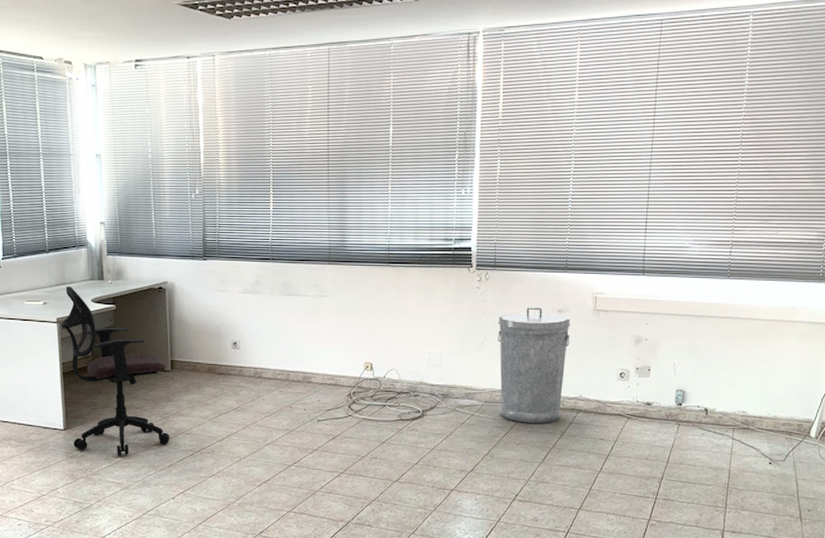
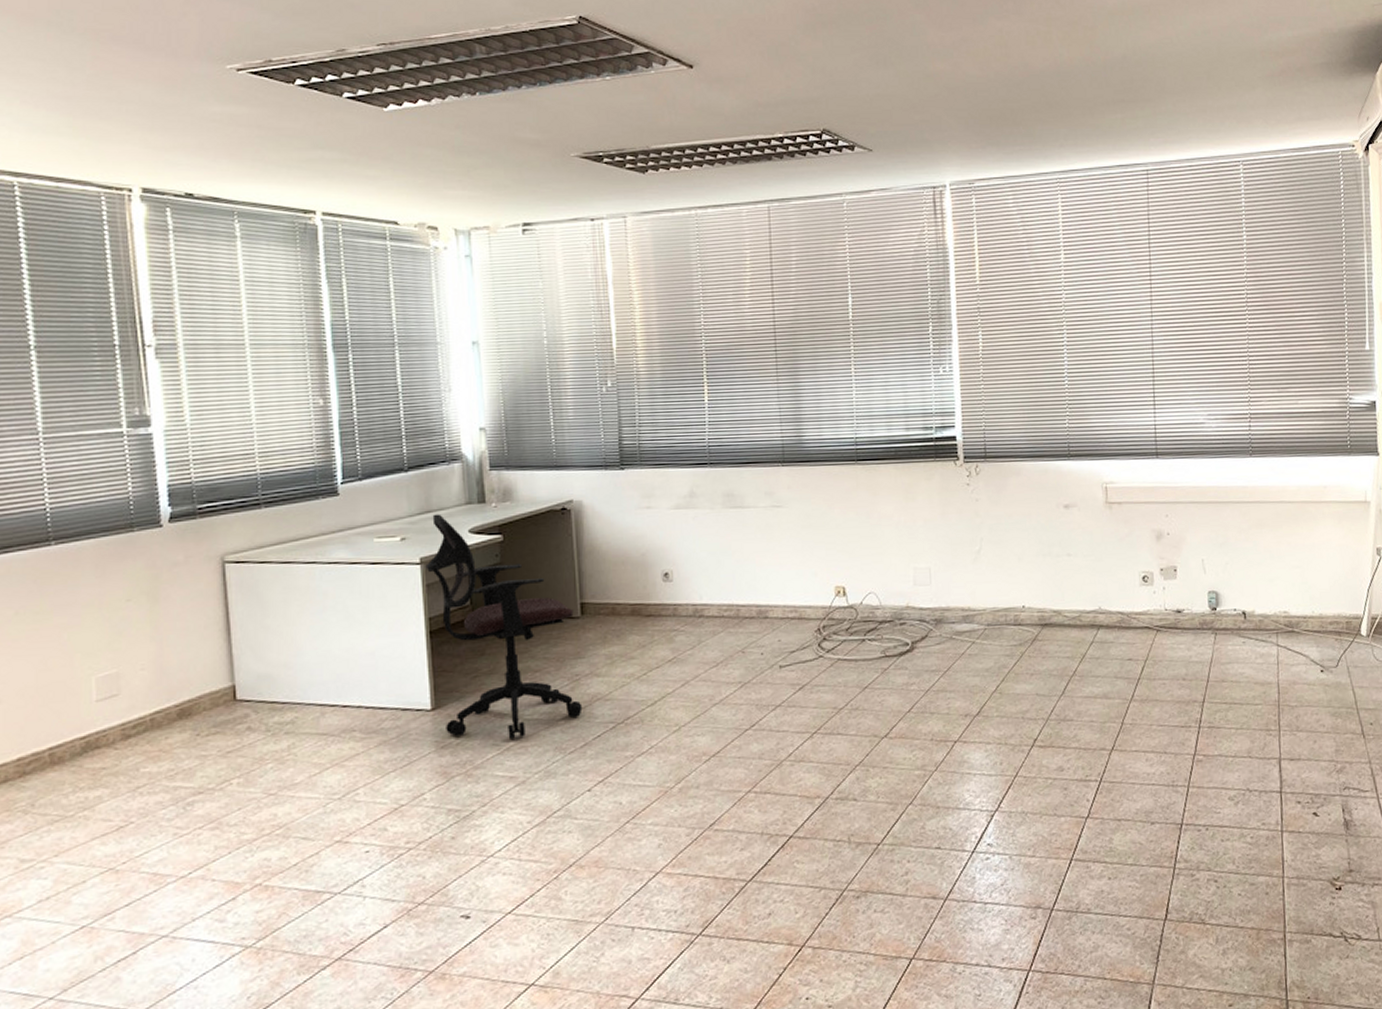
trash can: present [498,307,570,423] -> none [995,503,1082,648]

